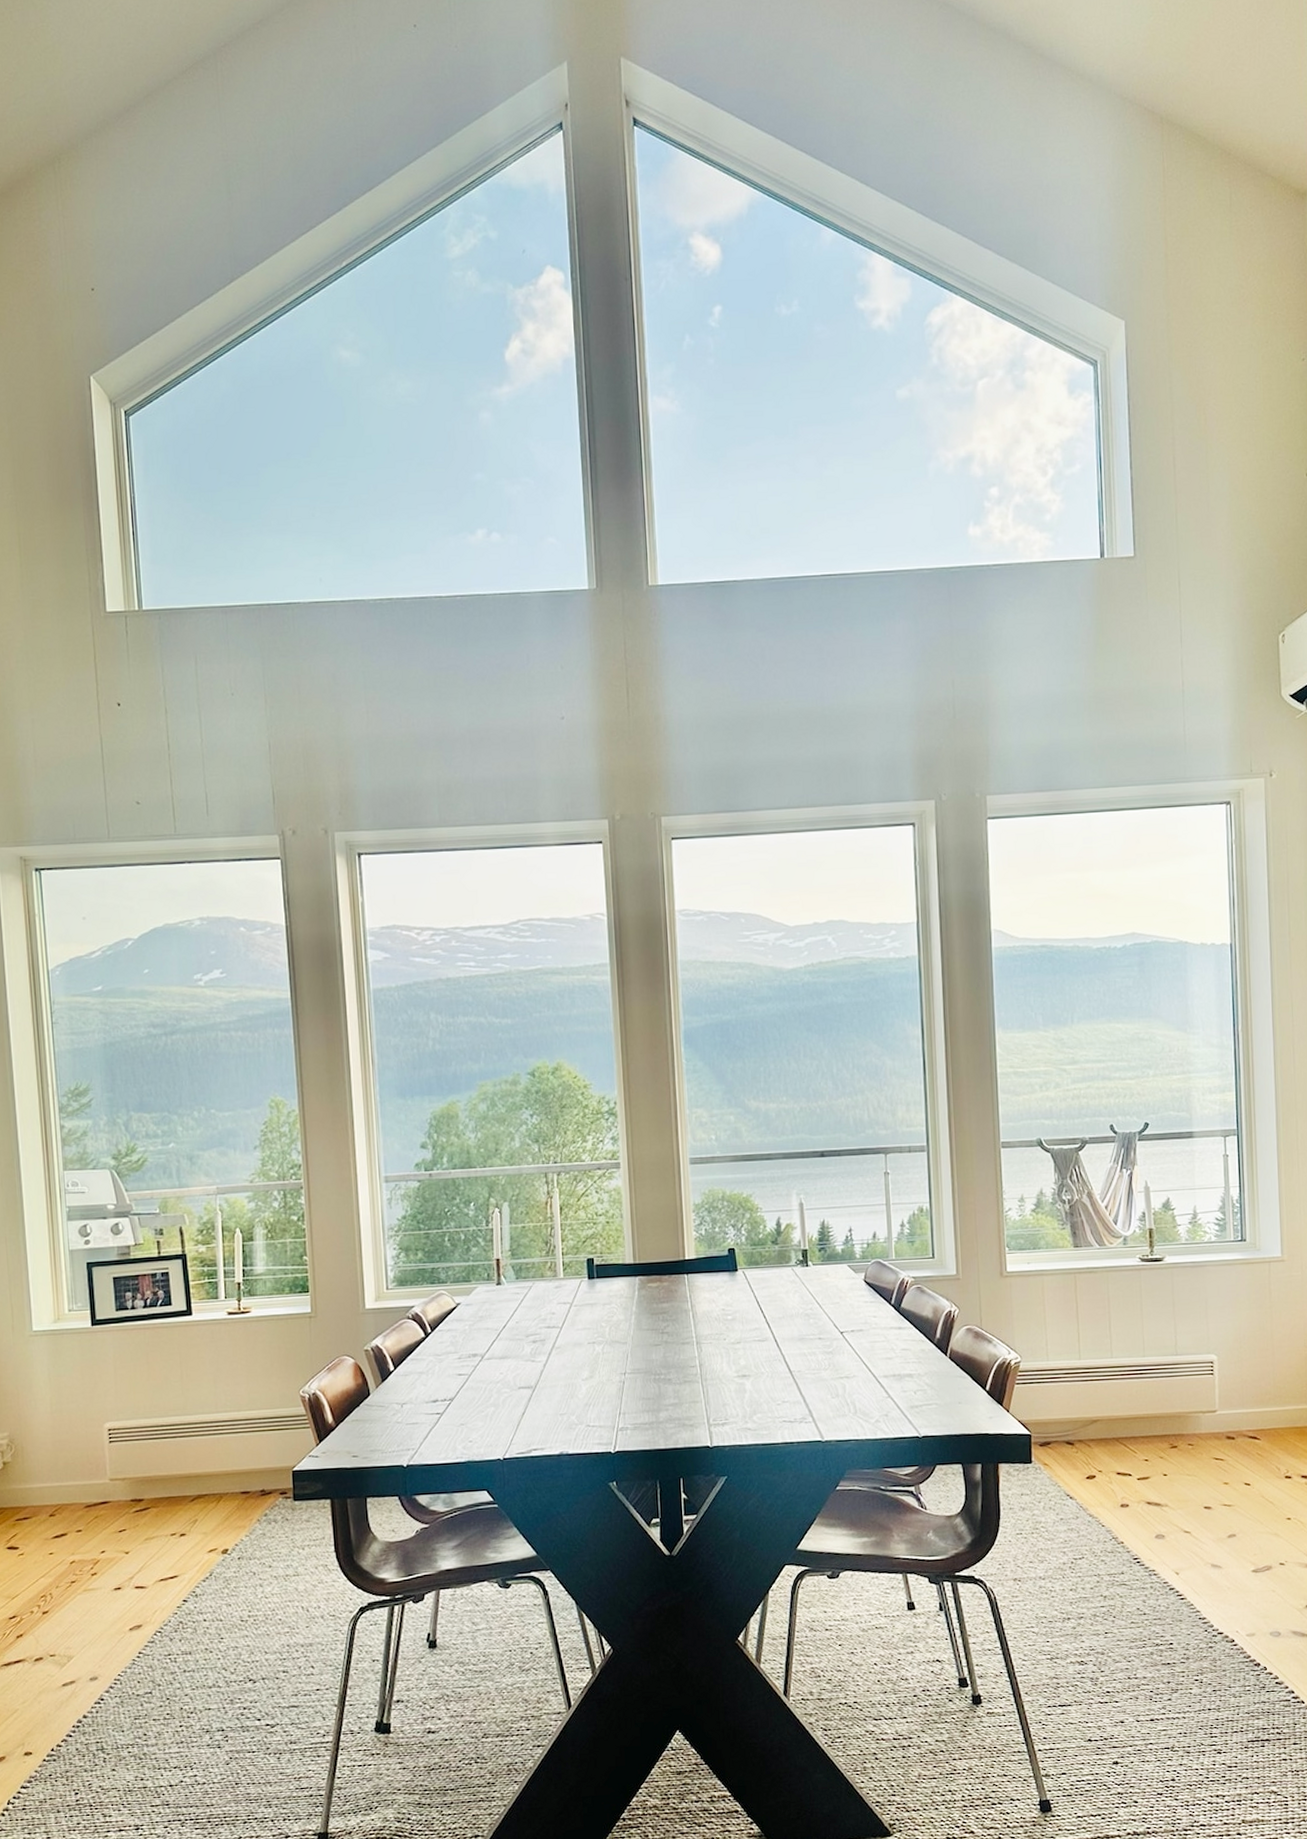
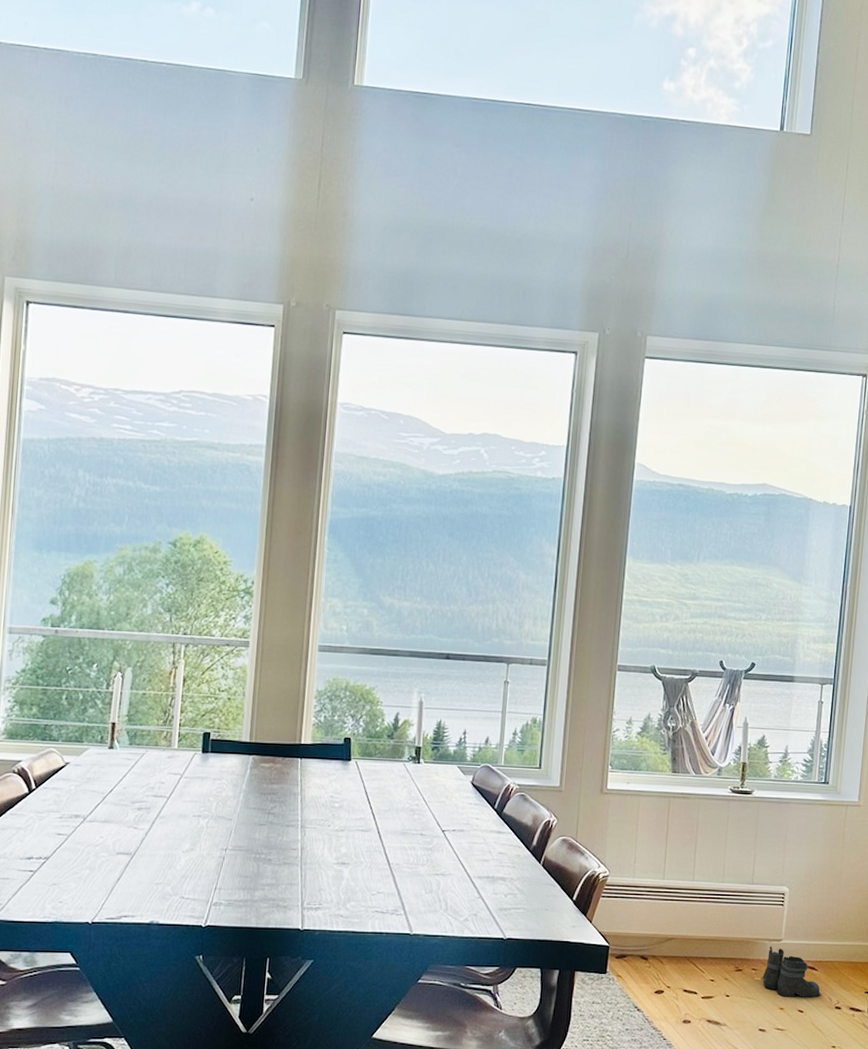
boots: none [1199,1418,1266,1471] -> present [761,946,820,999]

